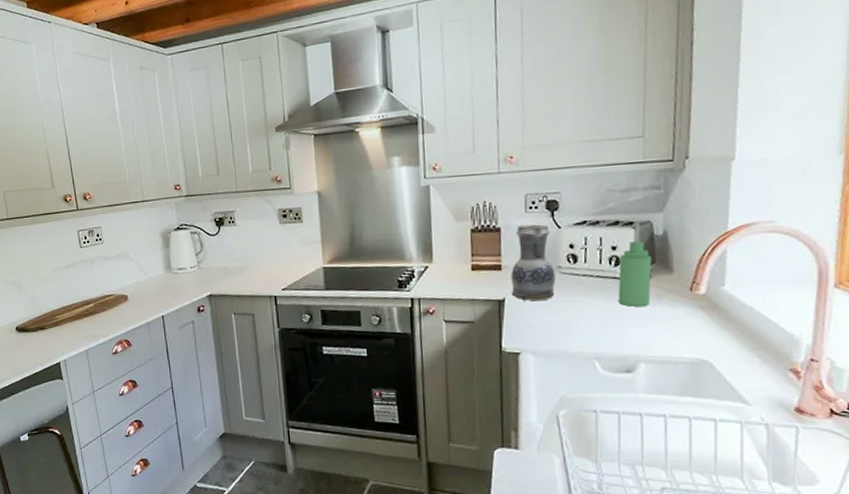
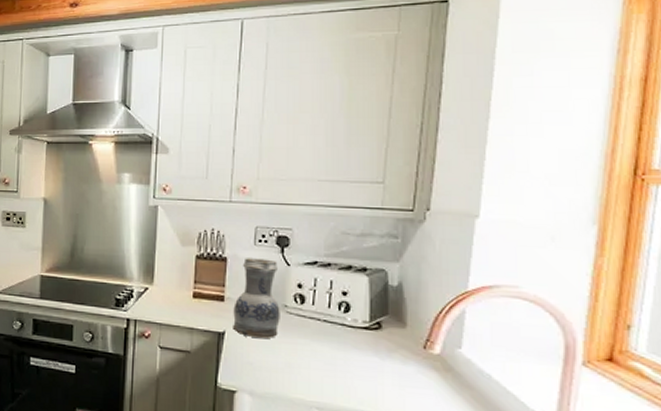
soap dispenser: present [618,218,652,307] -> none [345,265,385,359]

